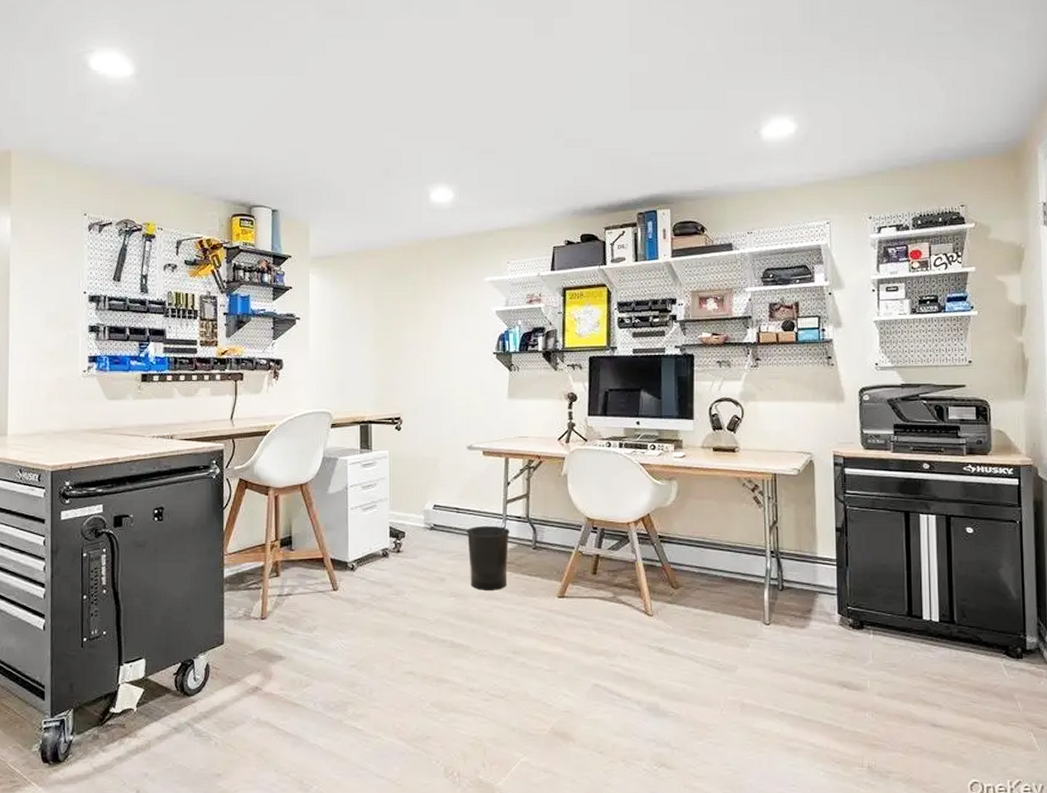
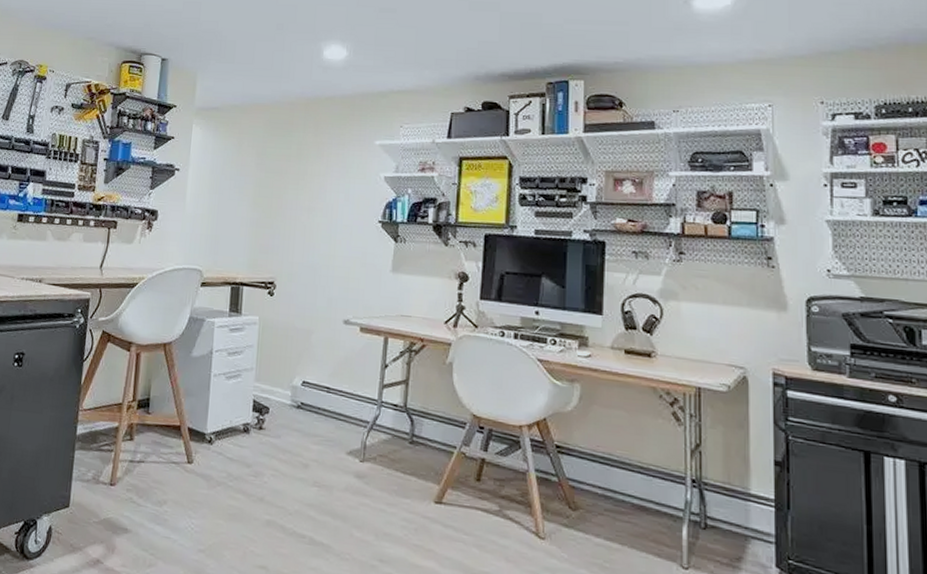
waste bin: present [466,525,510,590] -> none [336,410,384,486]

